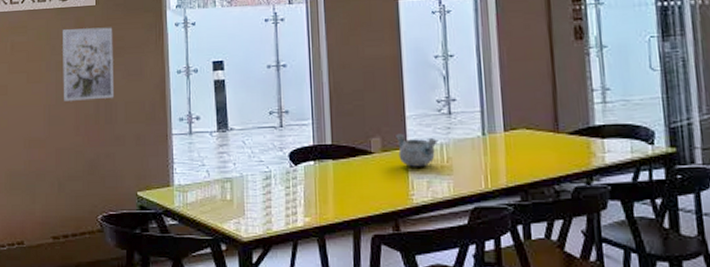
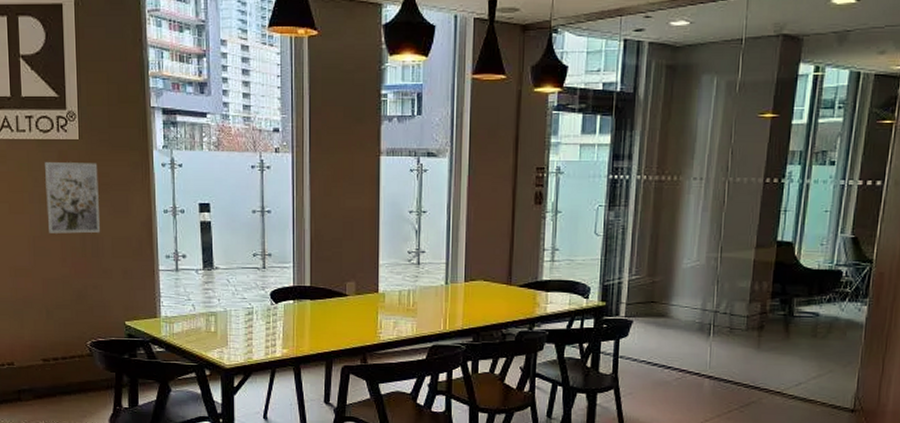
decorative bowl: present [394,133,439,167] -> none [368,279,407,309]

